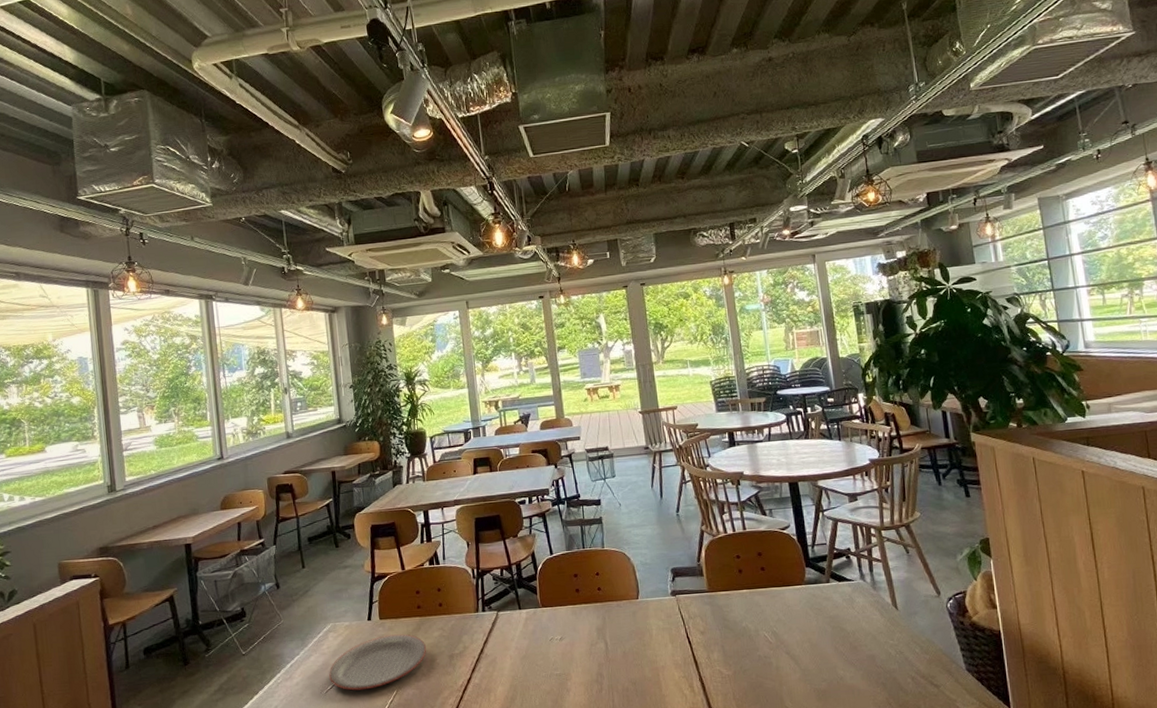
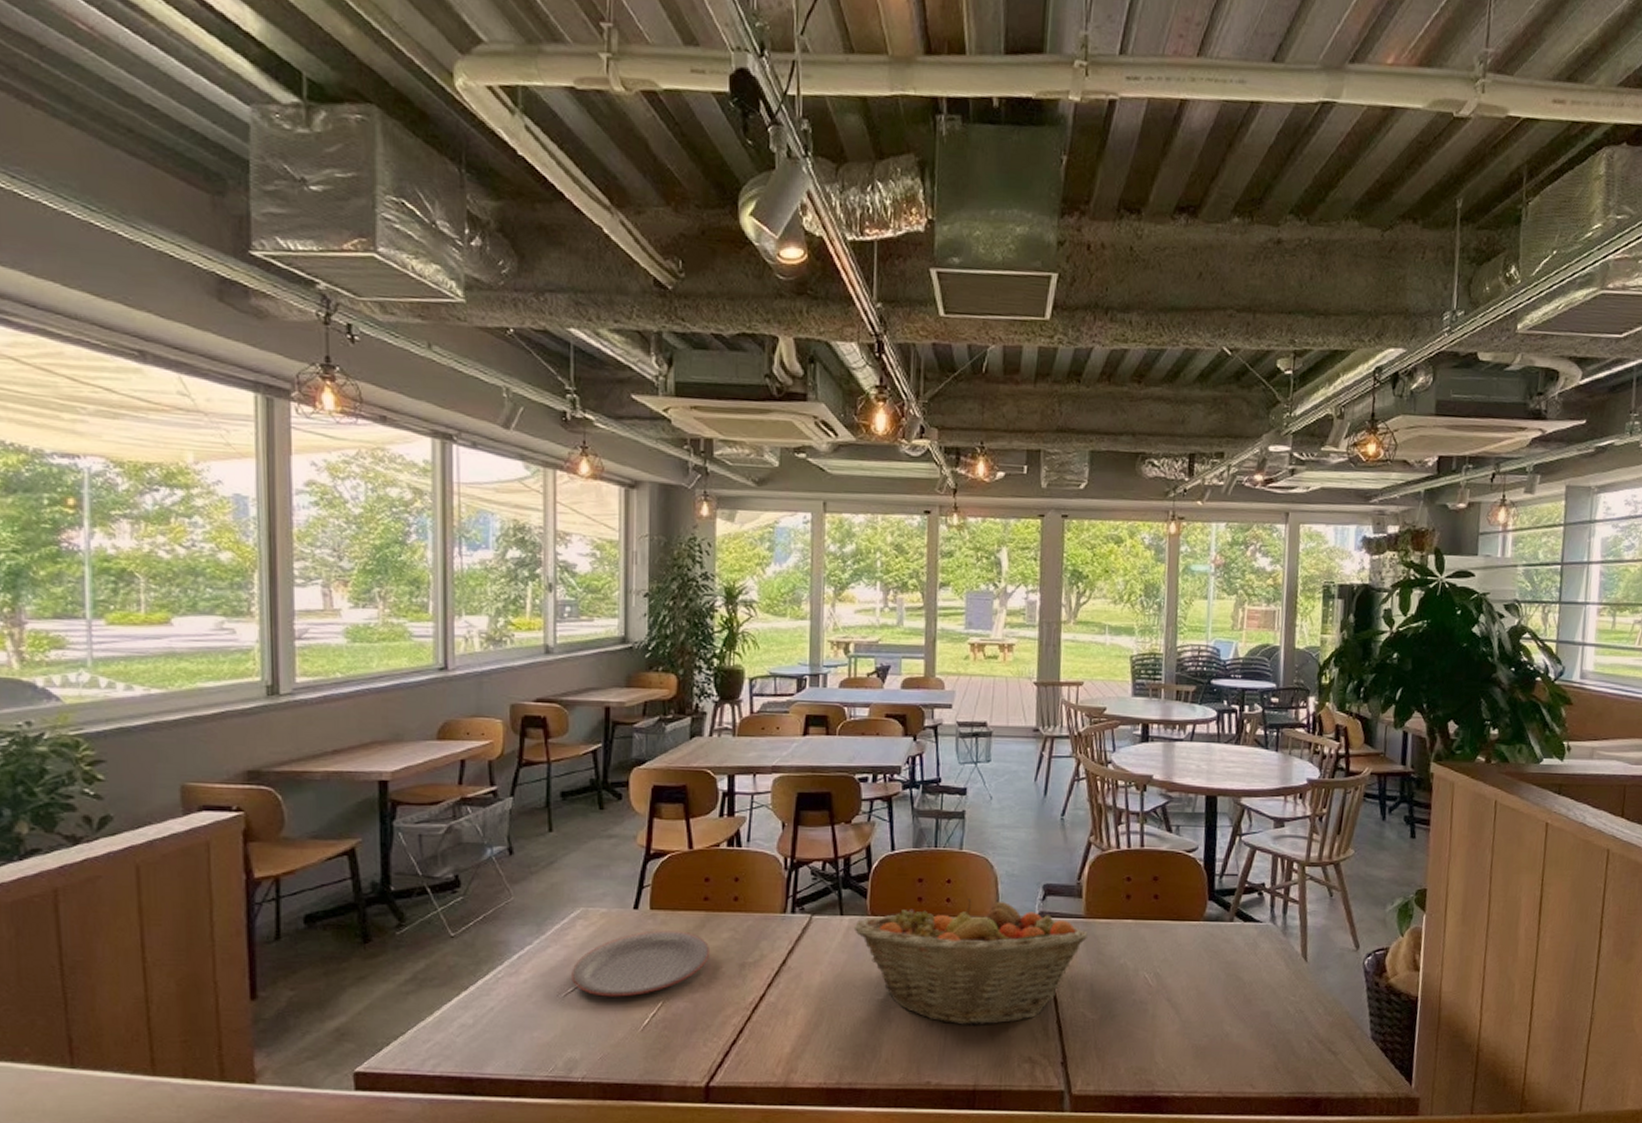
fruit basket: none [530,585,713,690] -> present [853,898,1088,1027]

